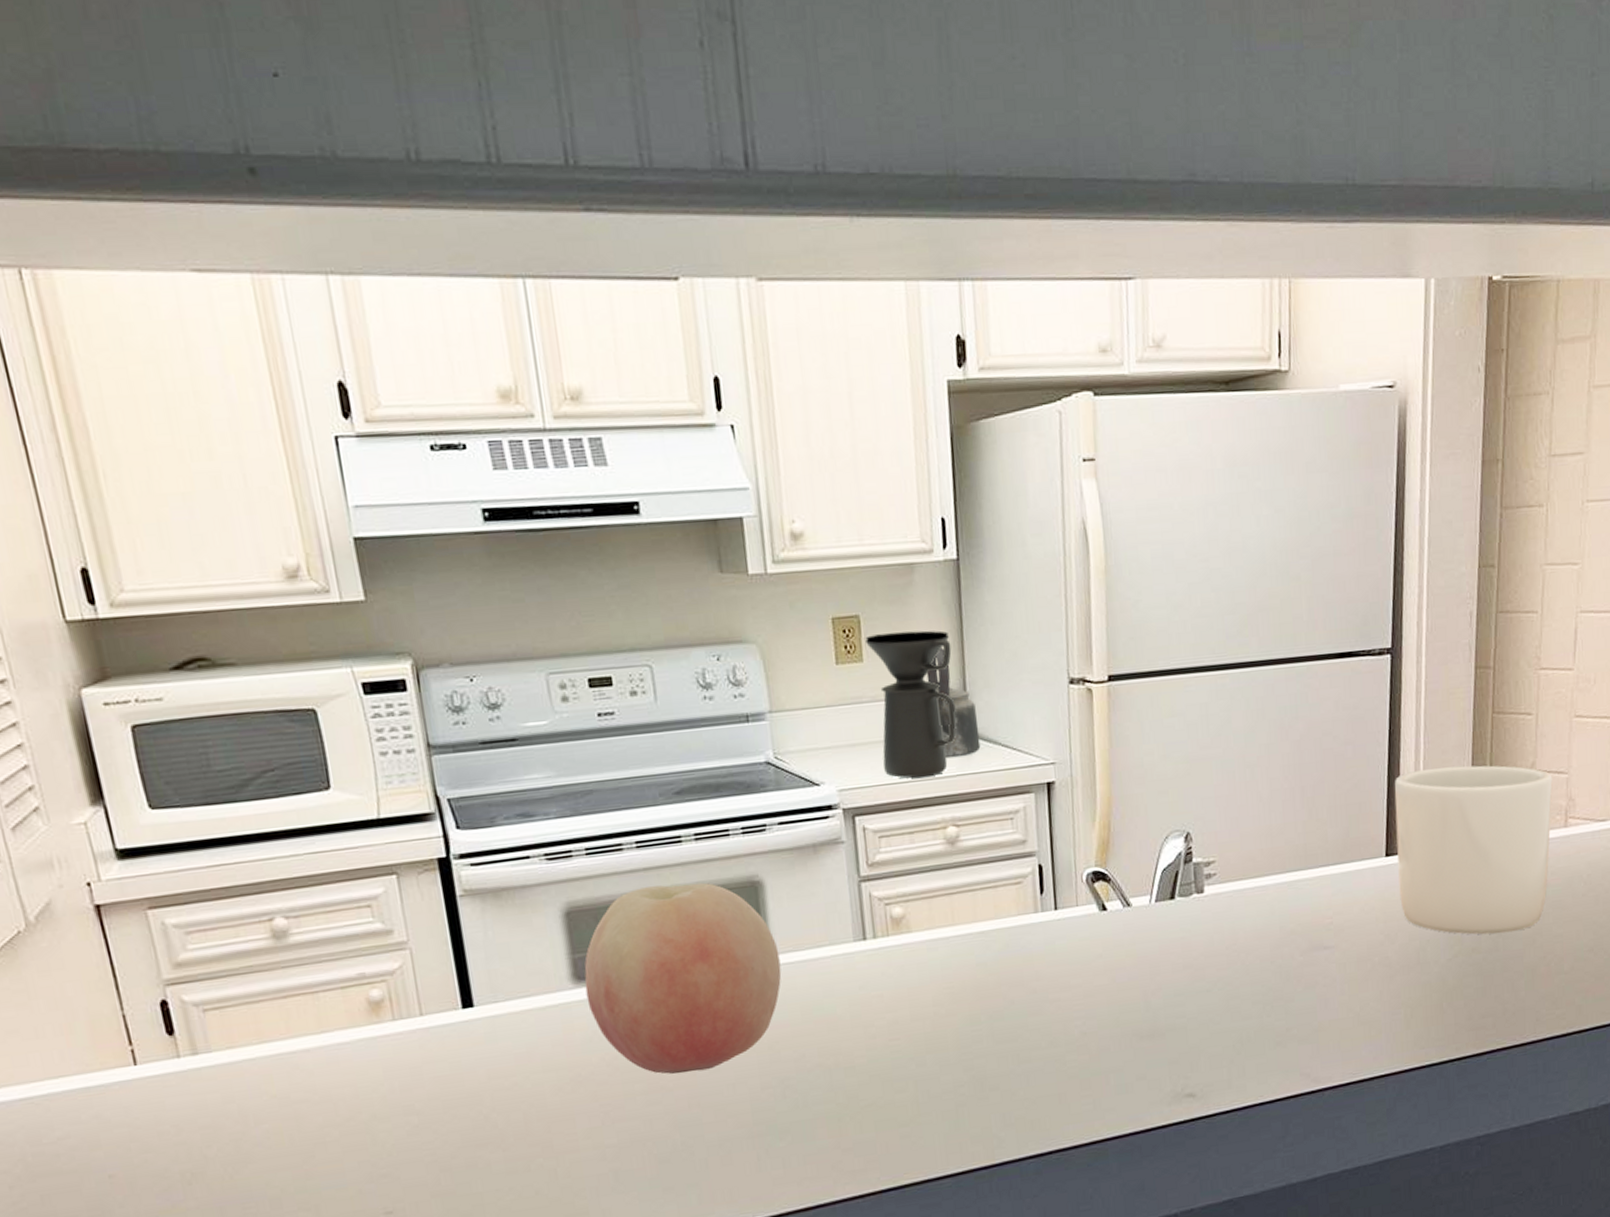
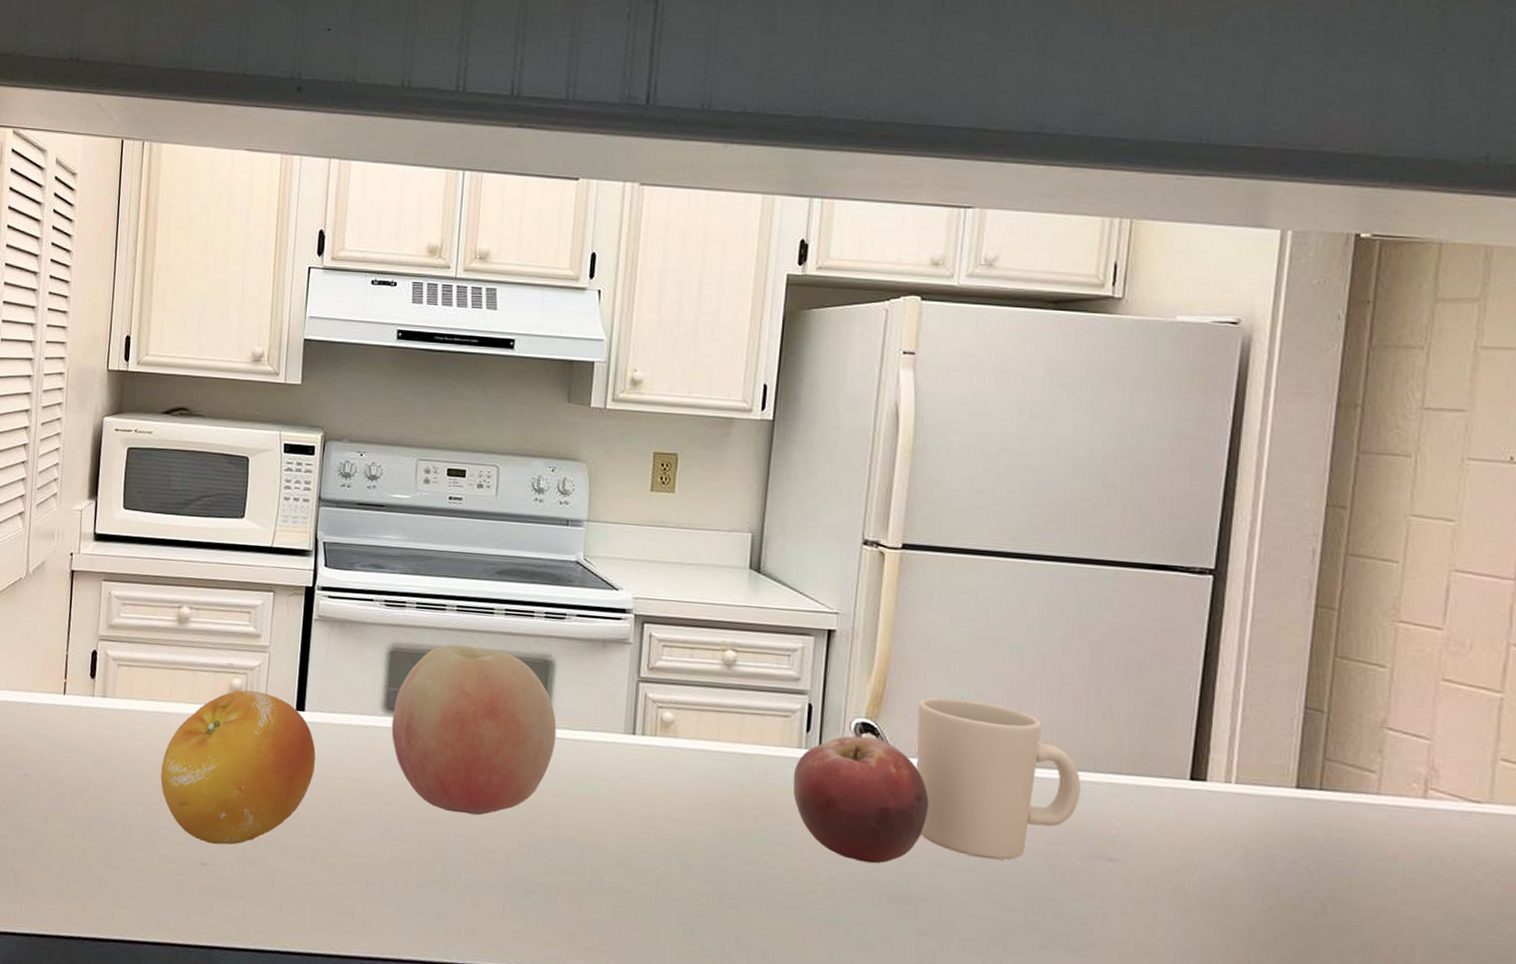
fruit: none [300,997,504,1188] -> present [160,690,316,845]
coffee maker: present [865,630,957,779] -> none [677,472,756,602]
kettle: present [926,647,981,759] -> none [729,492,770,591]
fruit: none [1033,884,1165,1011] -> present [792,736,929,864]
mug: none [1143,824,1296,978] -> present [917,697,1081,861]
mug: present [1394,765,1553,935] -> none [1204,698,1409,901]

